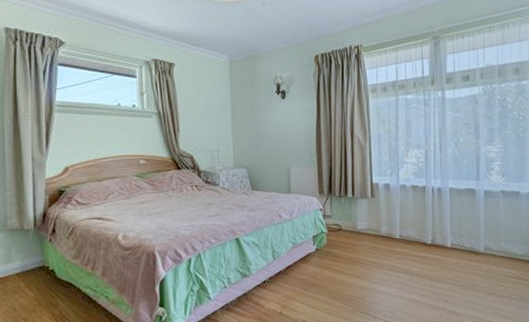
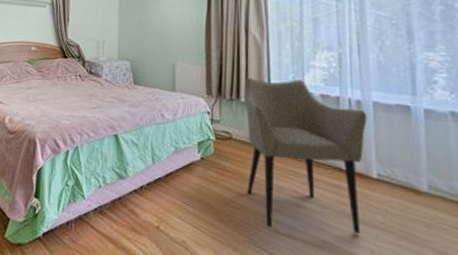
armchair: none [351,174,445,297] -> present [244,78,367,235]

